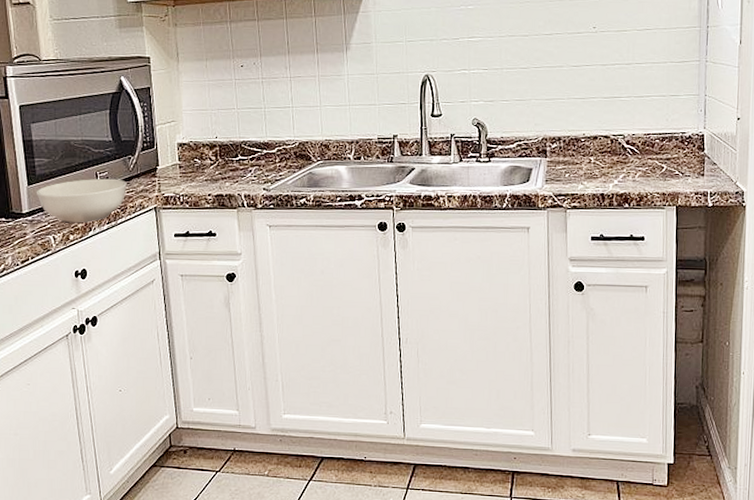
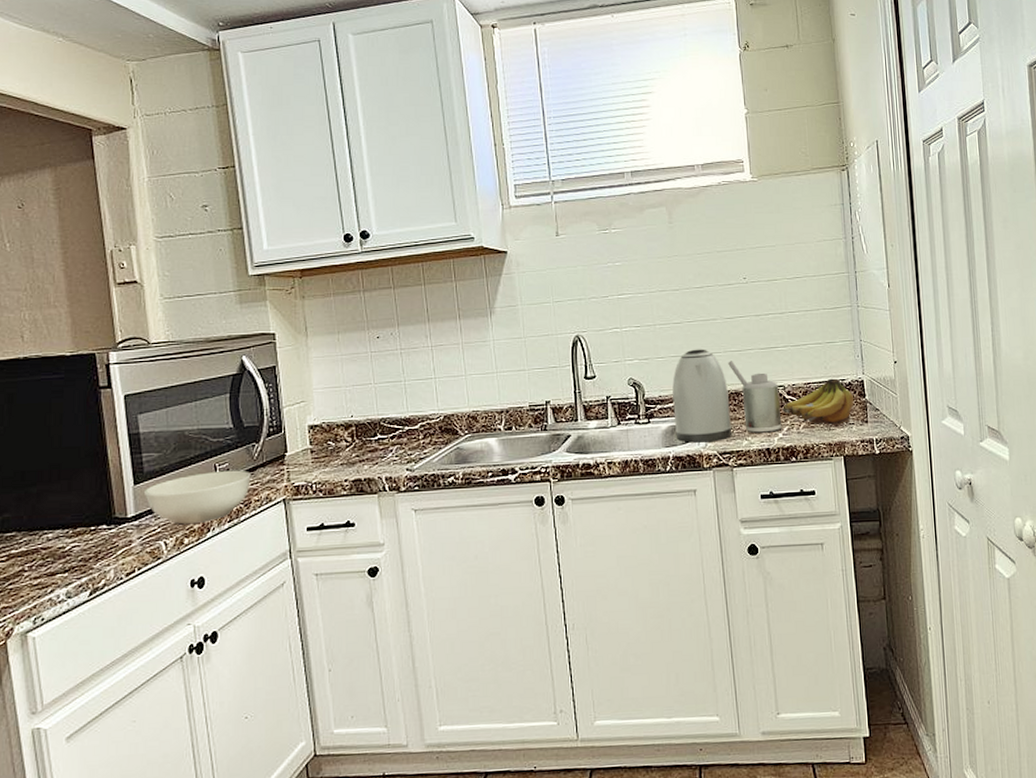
kettle: none [513,94,569,184] -> present [672,349,733,443]
soap dispenser: none [571,107,619,179] -> present [728,361,782,433]
fruit: none [620,130,693,176] -> present [782,378,855,425]

